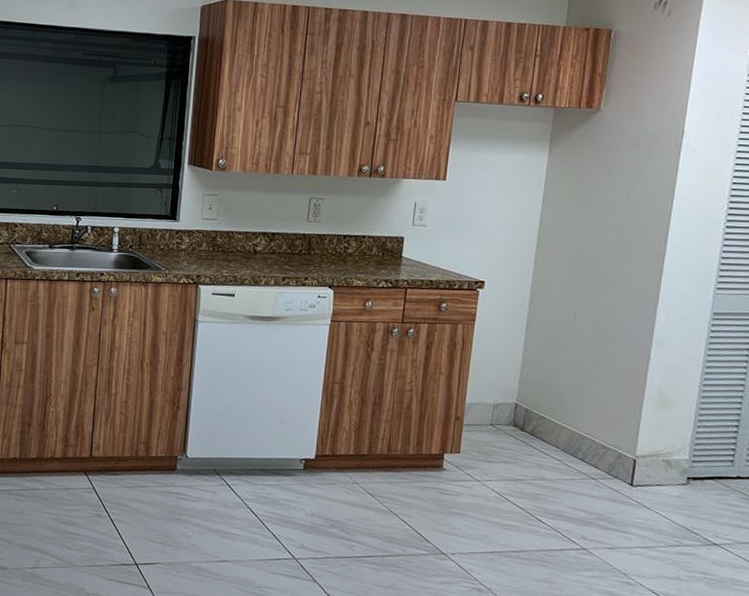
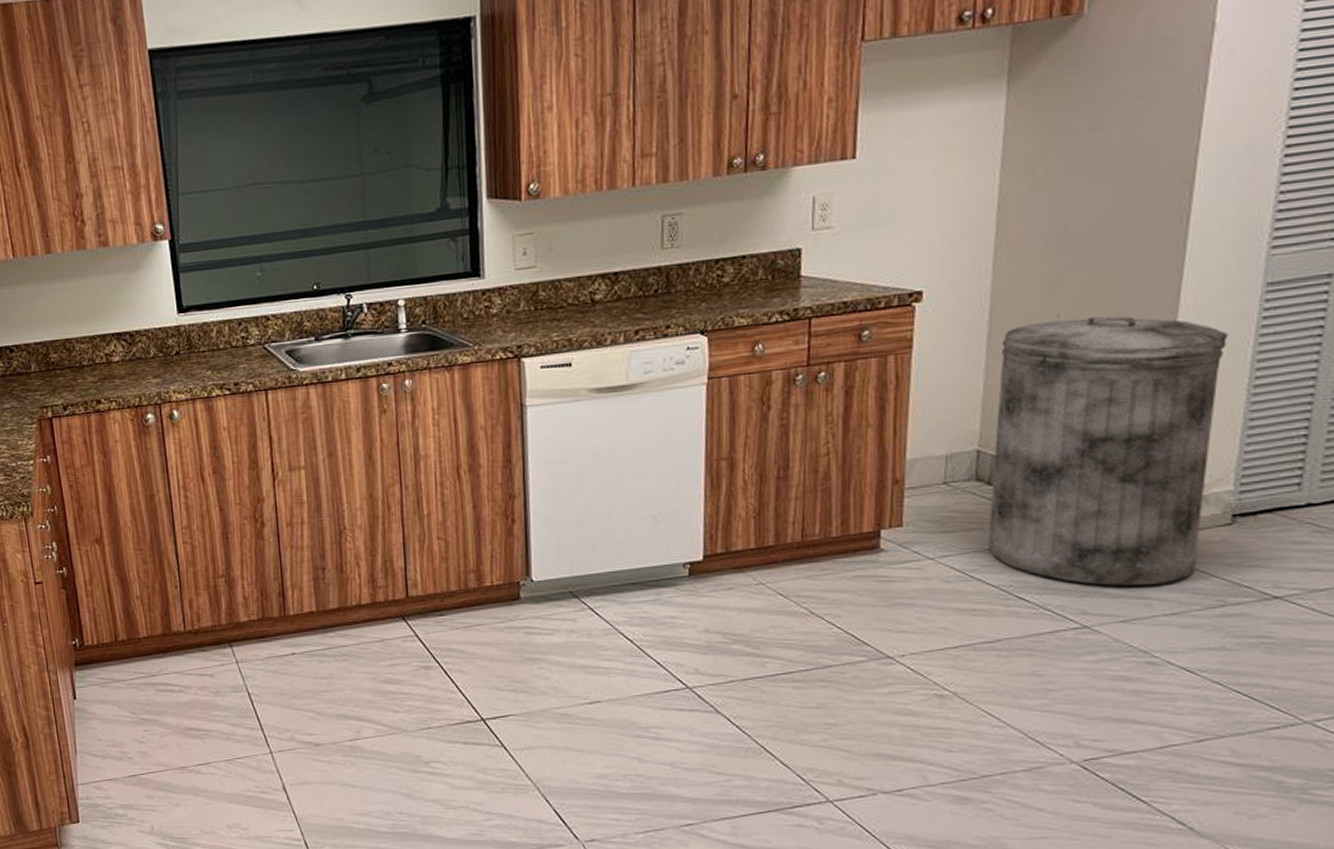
trash can: none [519,316,688,523] -> present [988,314,1229,586]

